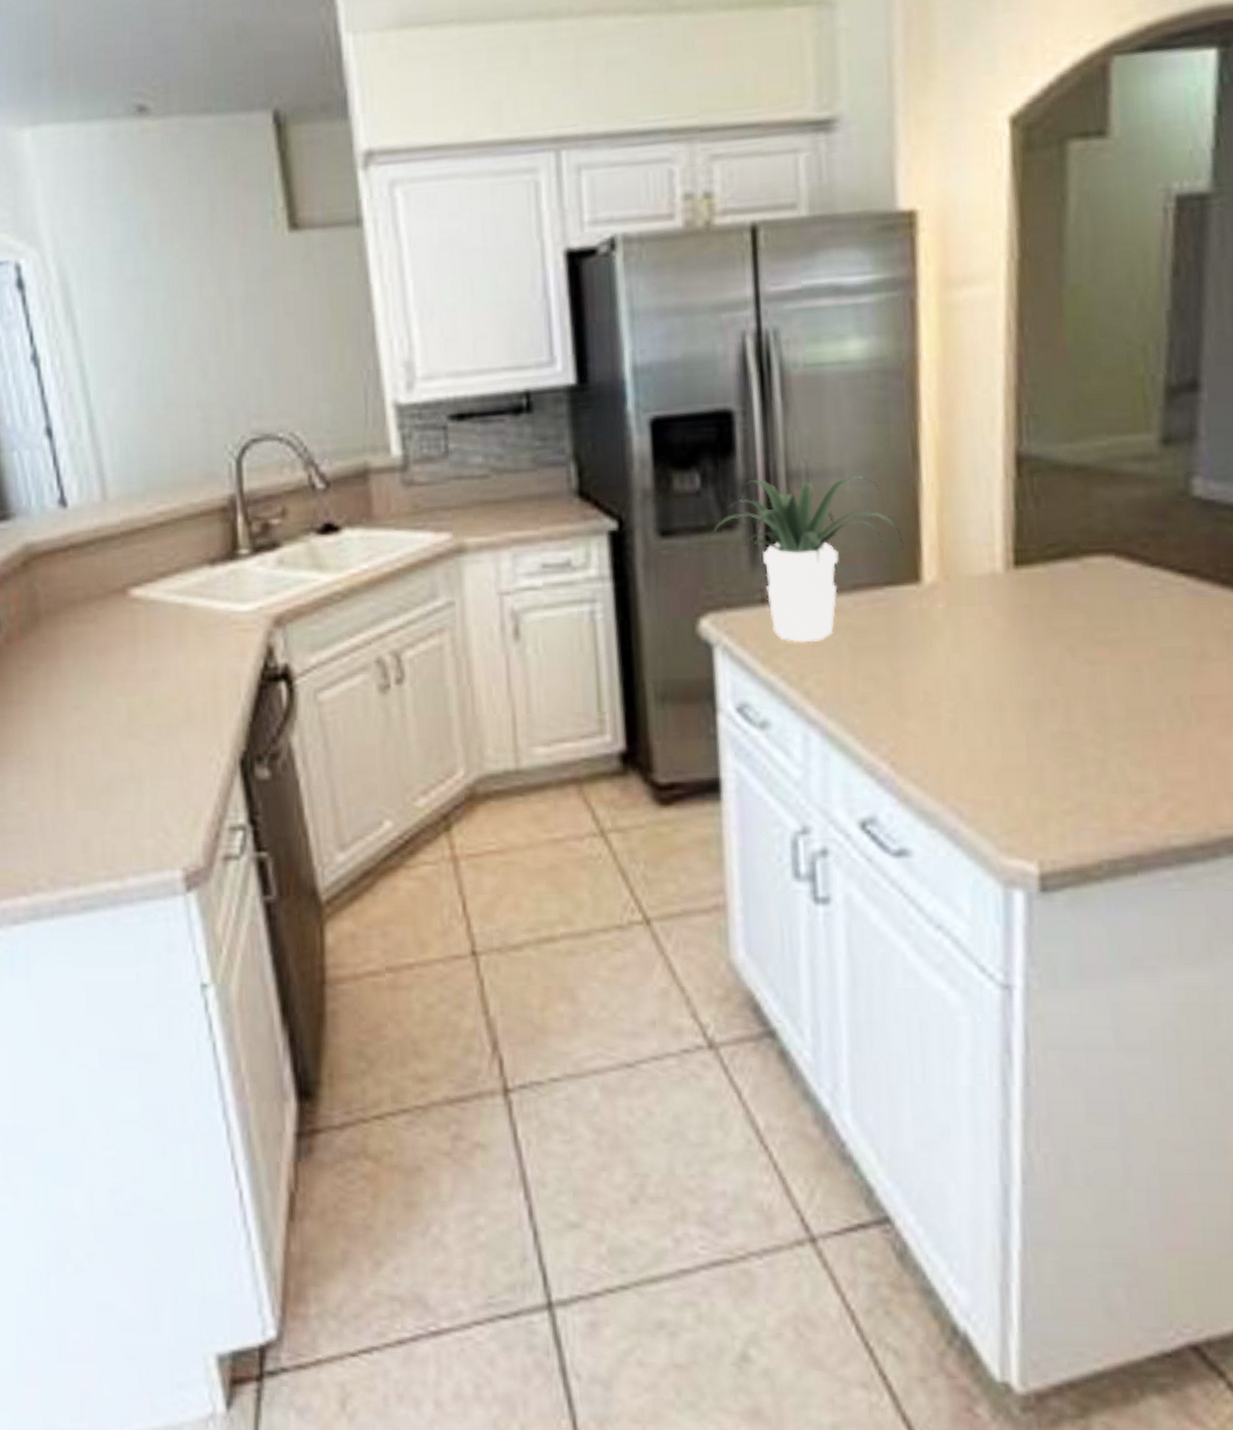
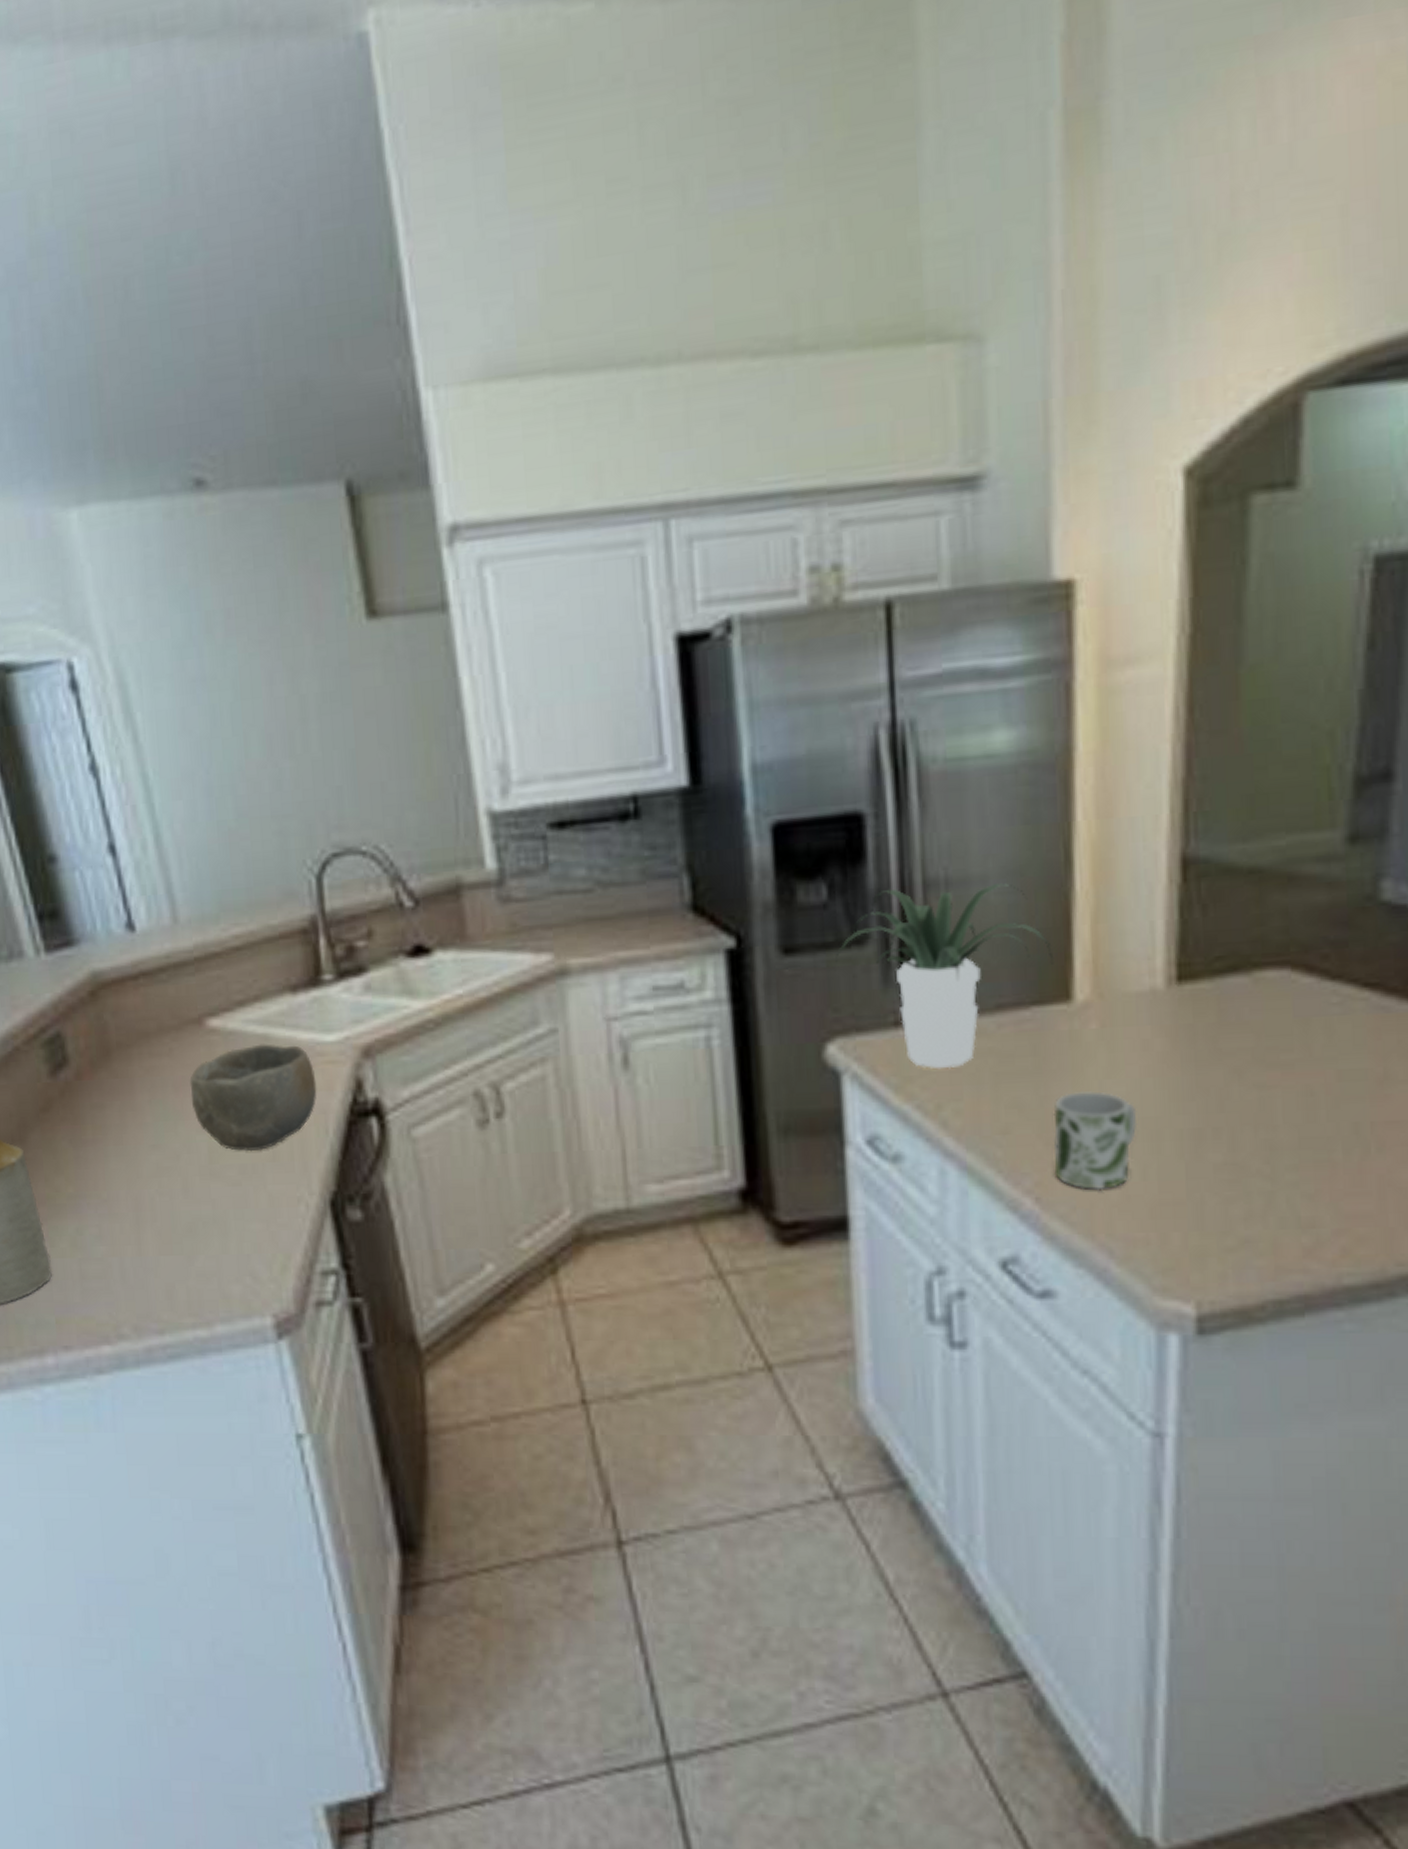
bowl: none [112,612,231,713] -> present [189,1044,317,1152]
mug: none [906,665,982,757] -> present [1053,1091,1138,1191]

